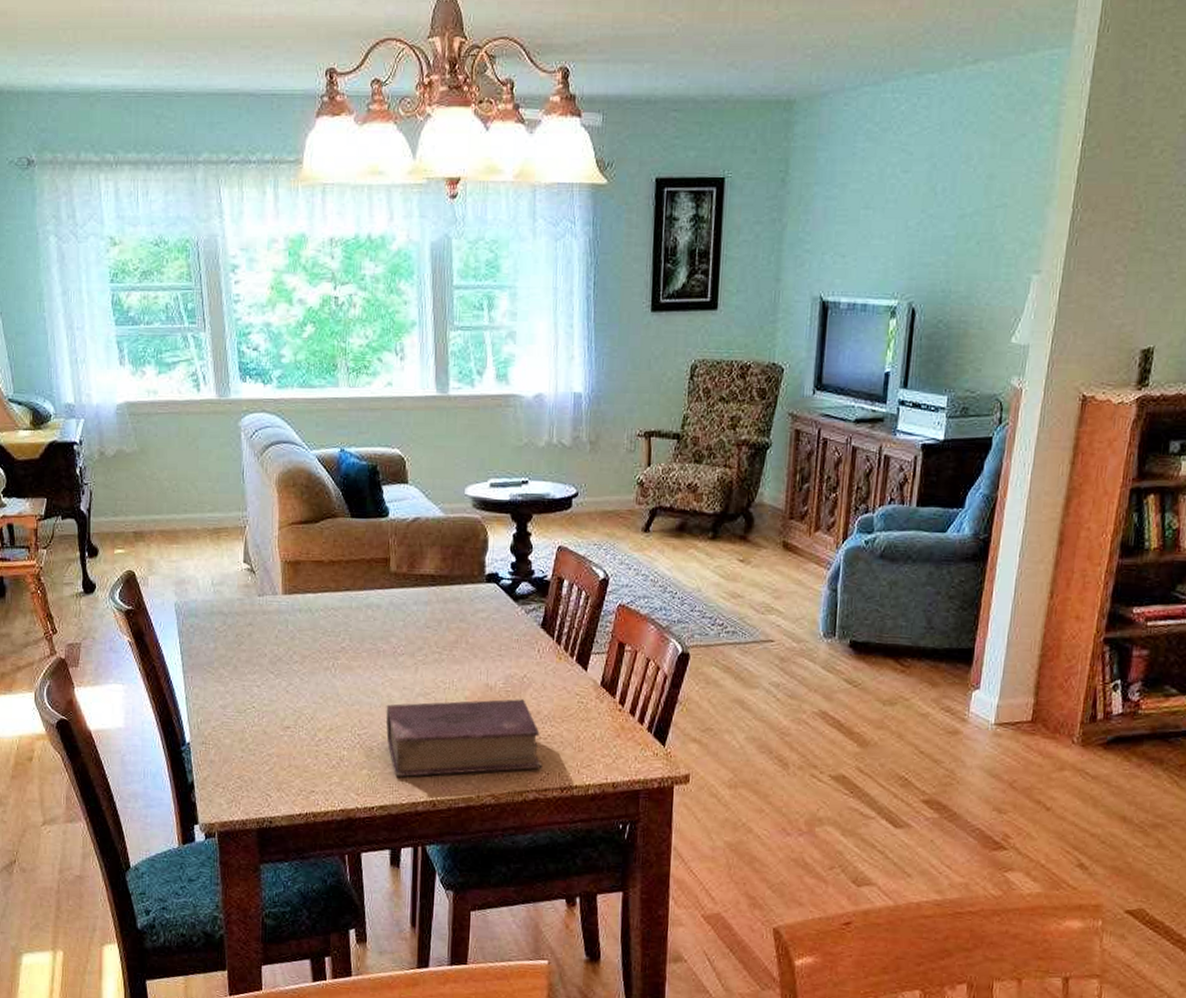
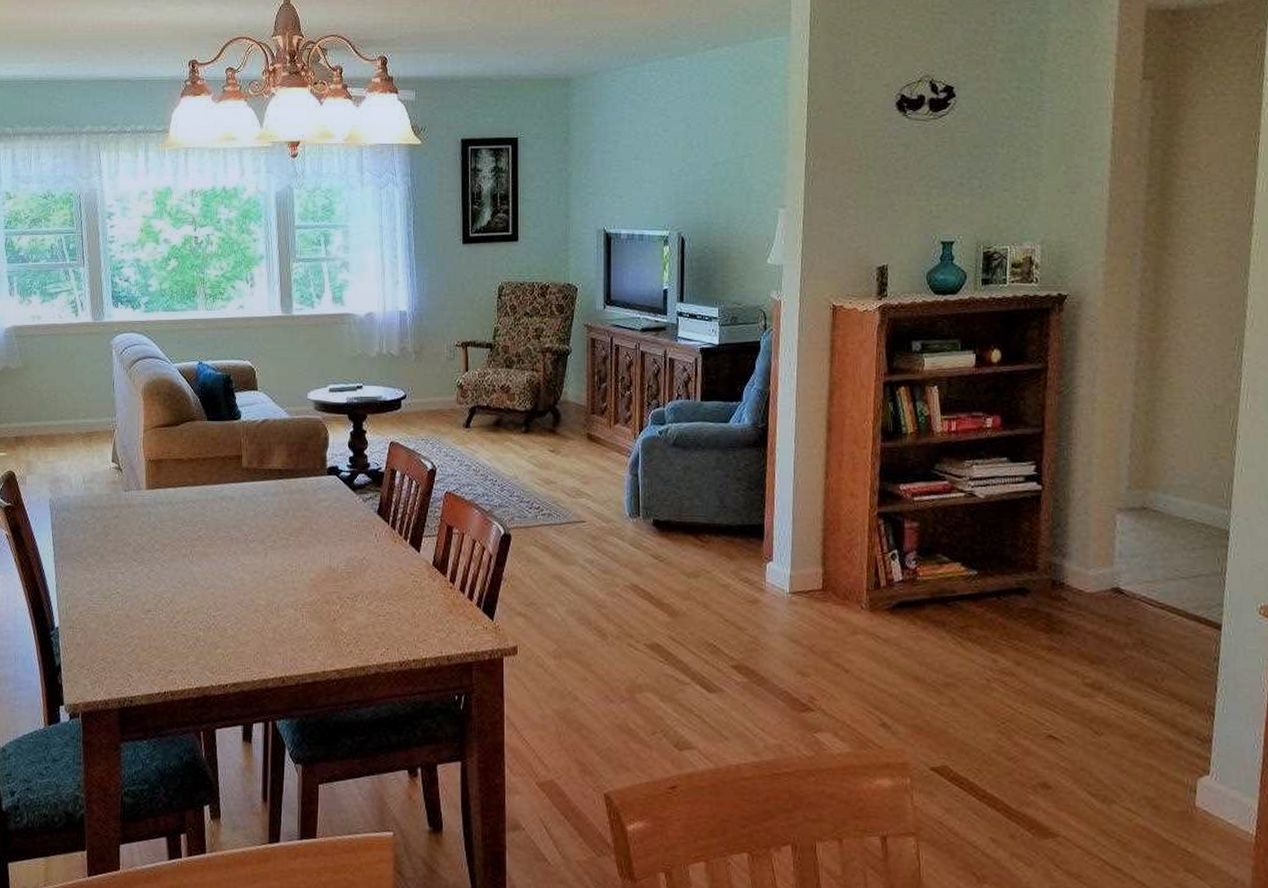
book: present [386,699,542,777] -> none [238,579,382,656]

